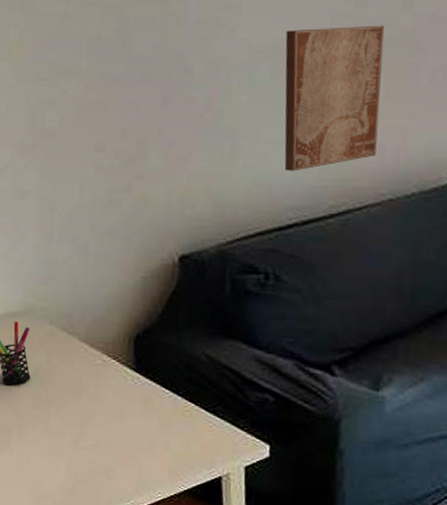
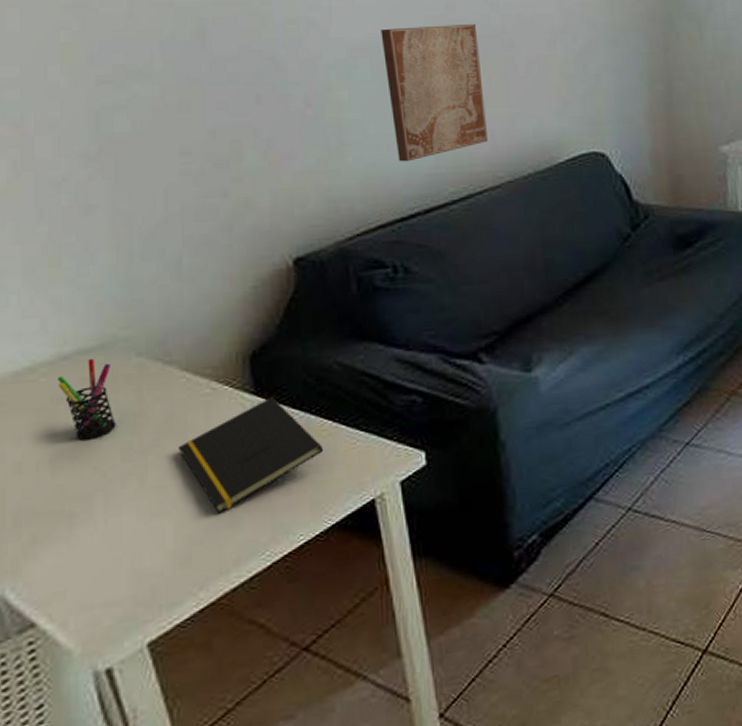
notepad: none [73,374,185,463] -> present [178,396,324,514]

